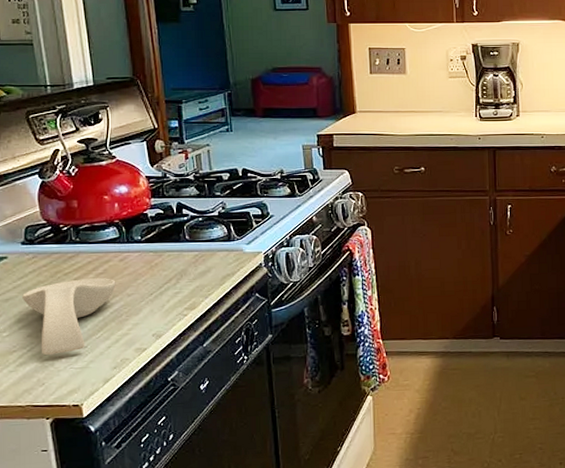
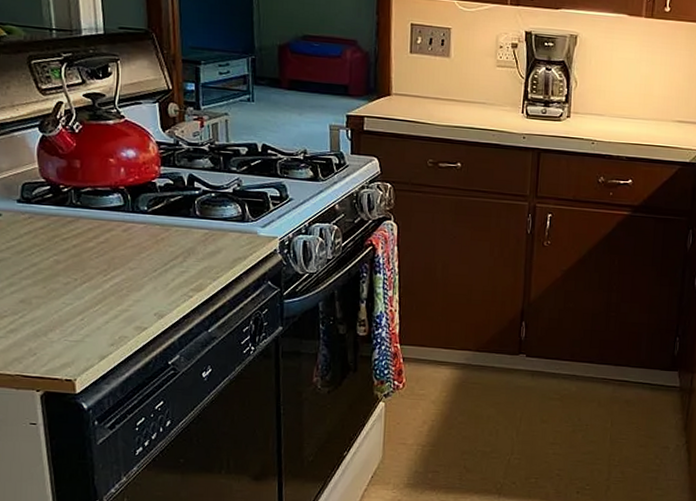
spoon rest: present [22,278,116,356] -> none [16,246,118,325]

